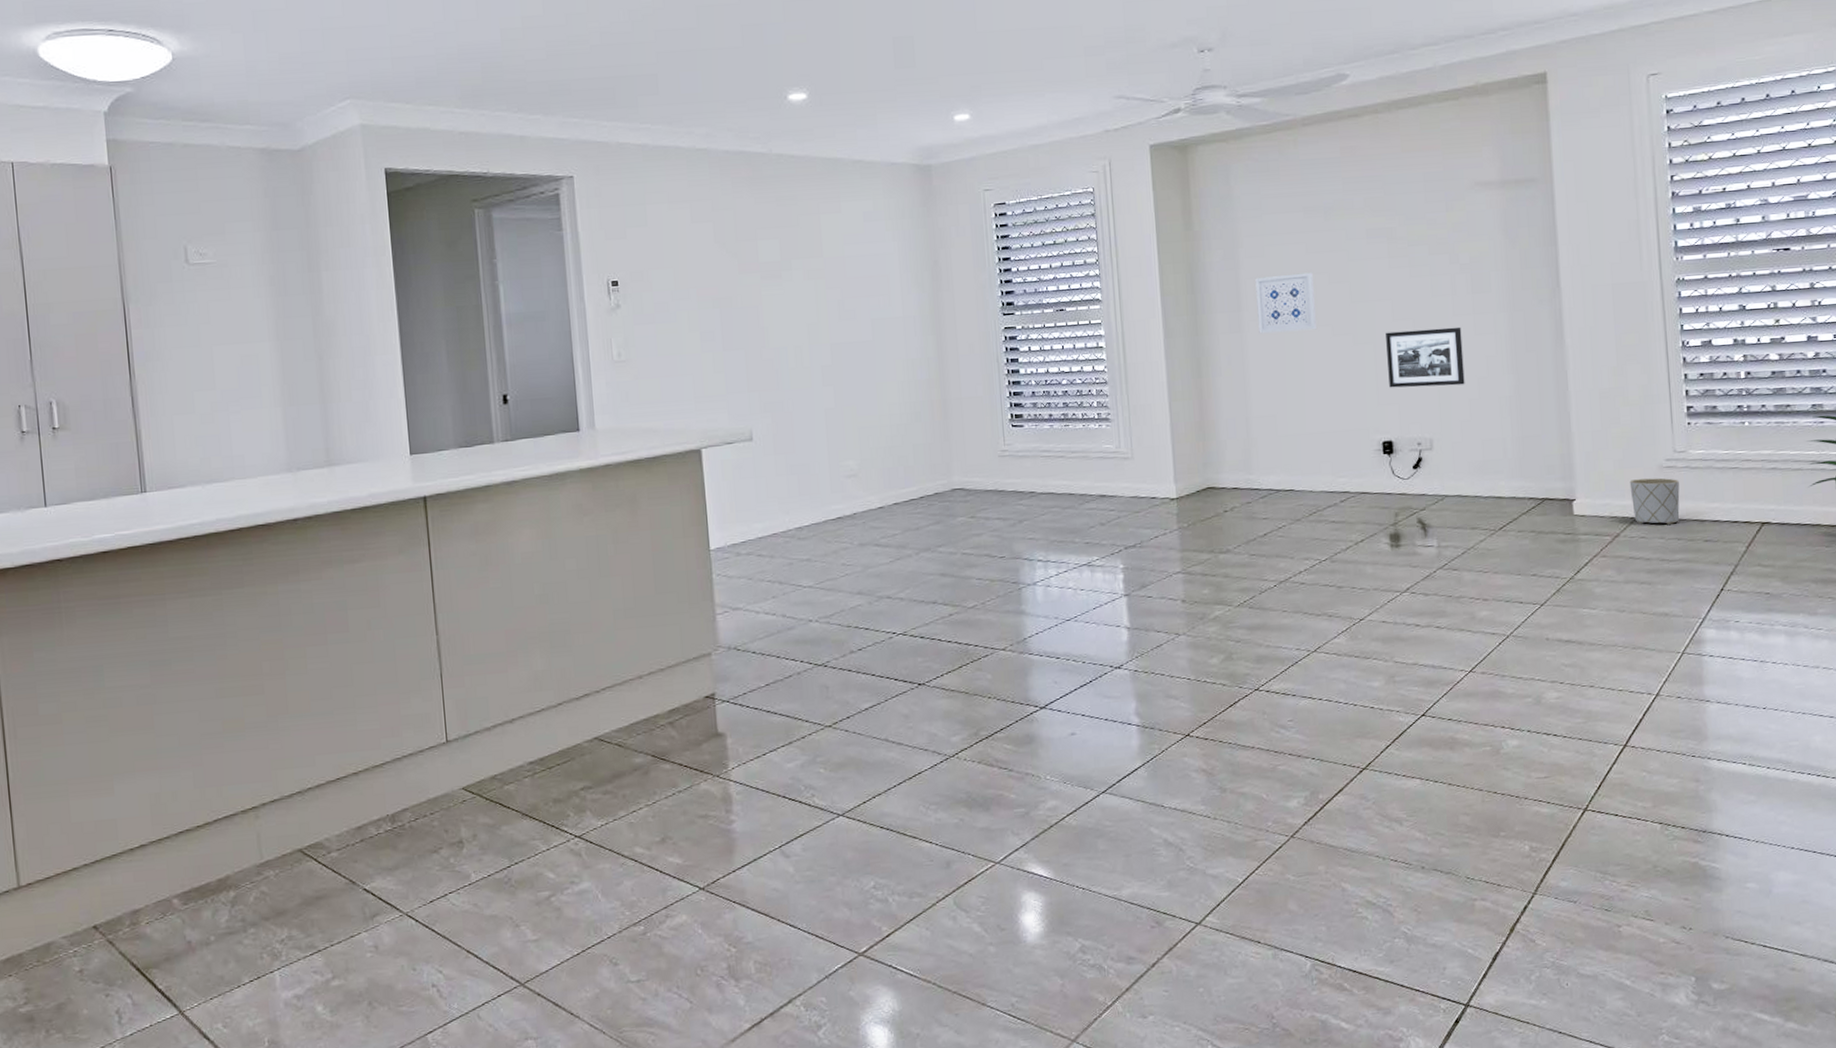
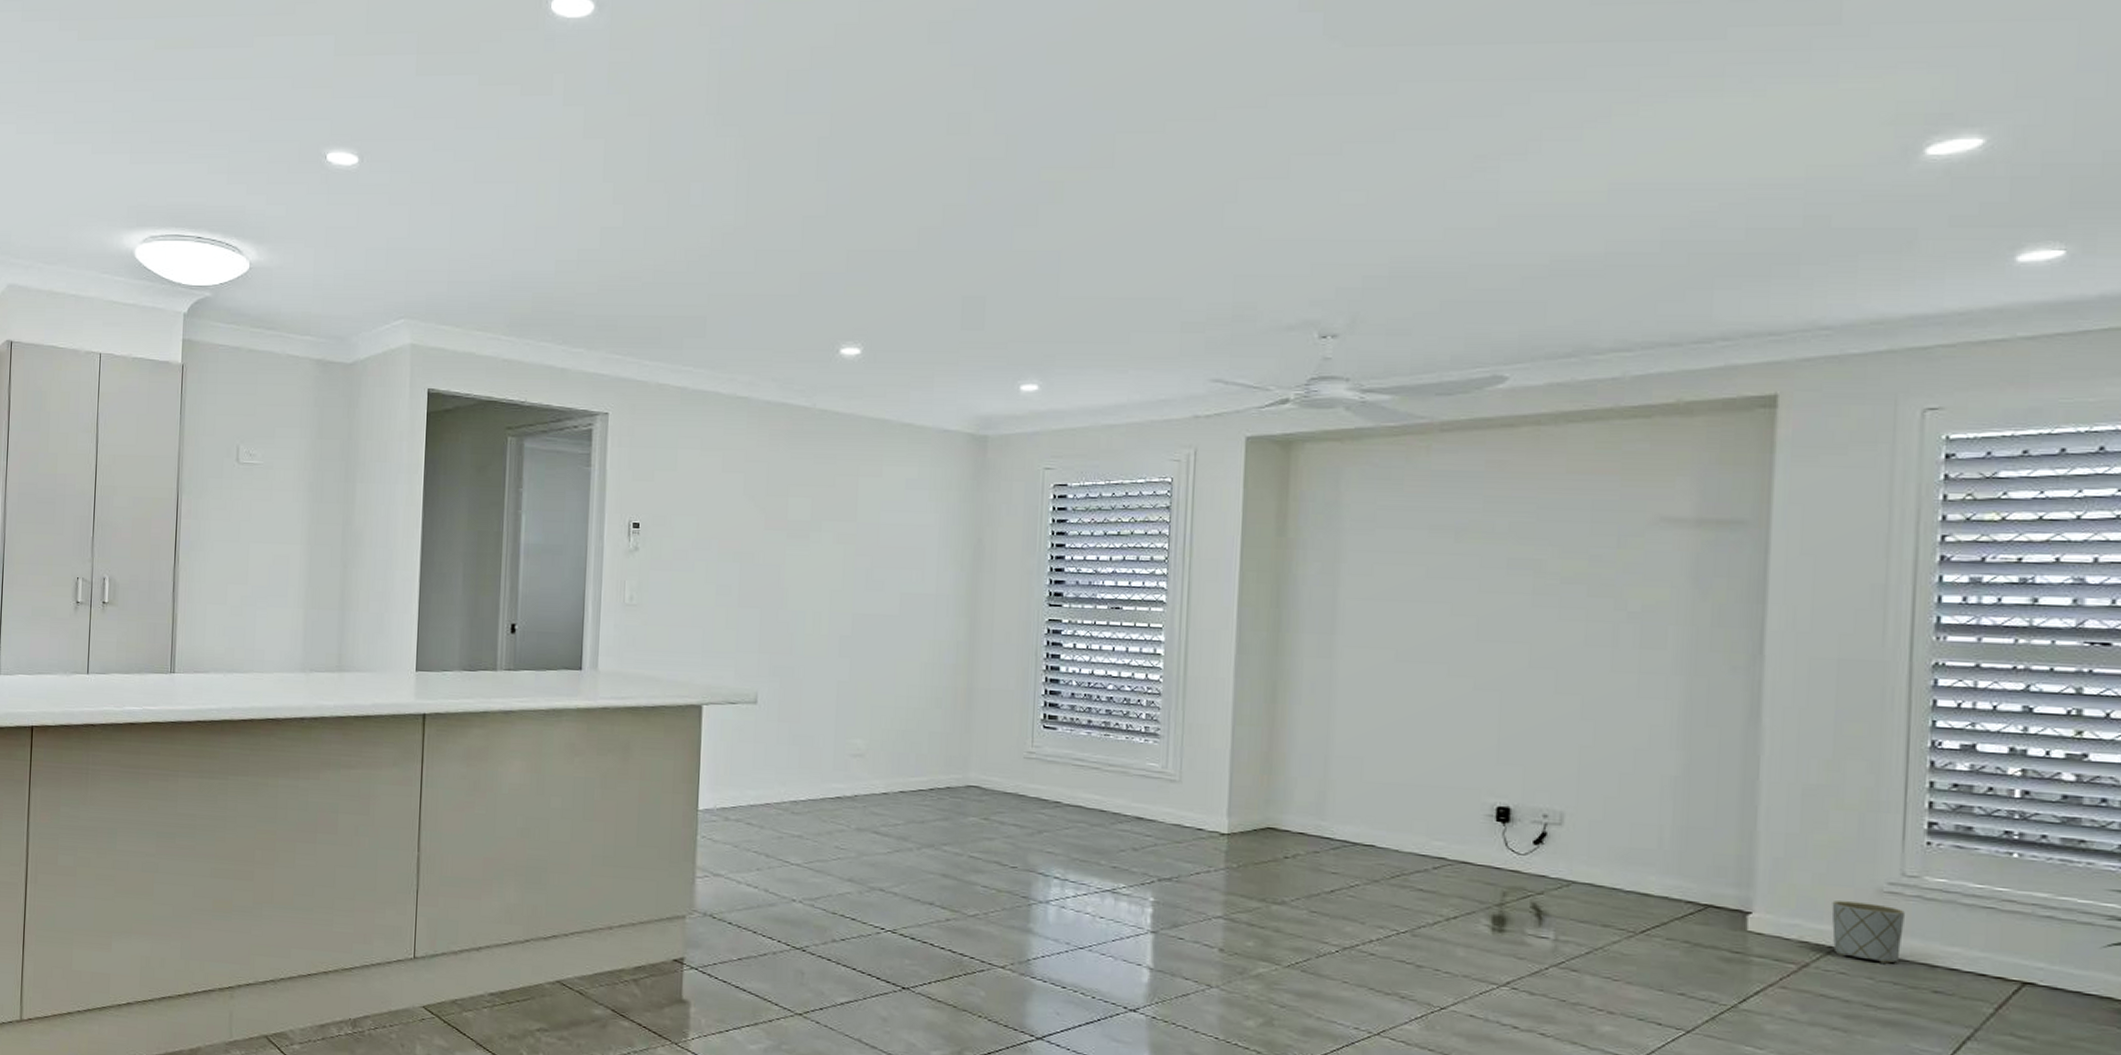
wall art: present [1255,272,1318,334] -> none [1354,599,1431,667]
picture frame: present [1386,326,1465,388] -> none [1514,680,1620,755]

